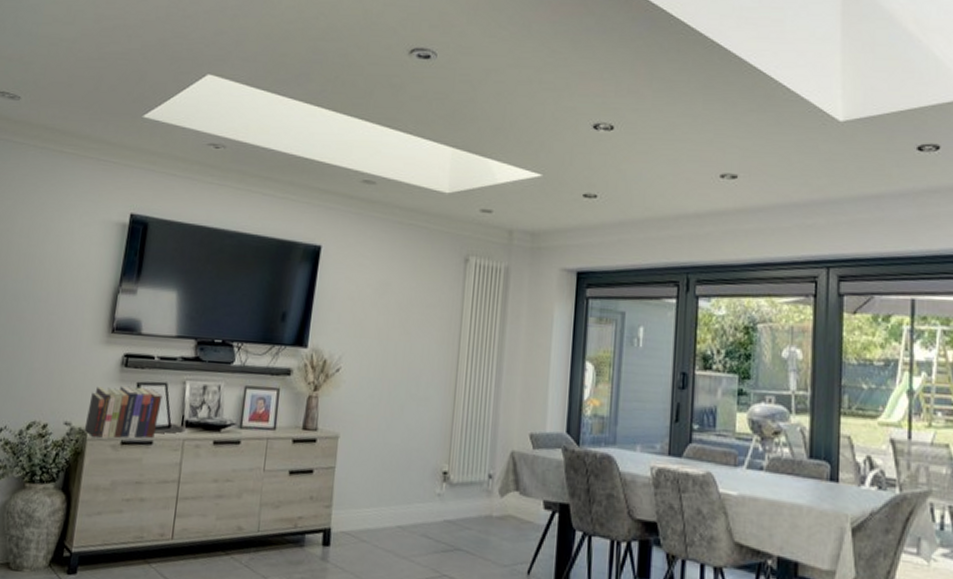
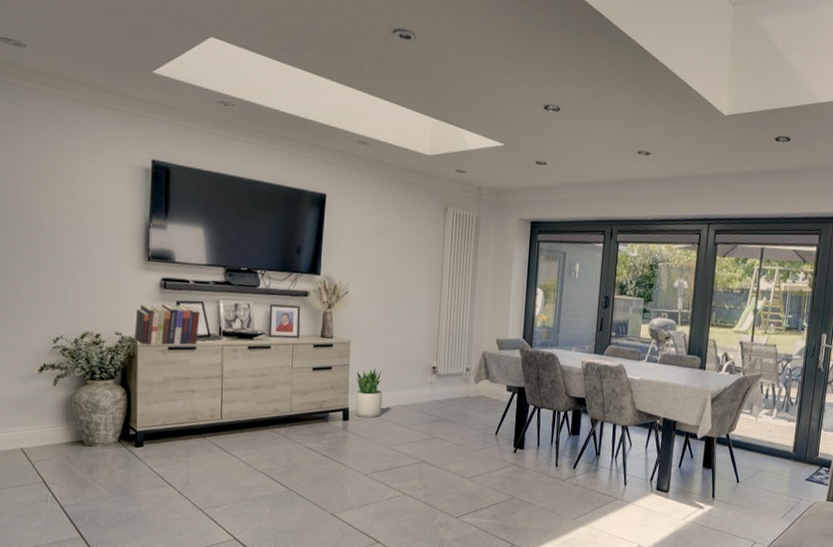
planter: none [339,471,376,544] -> present [355,367,383,418]

